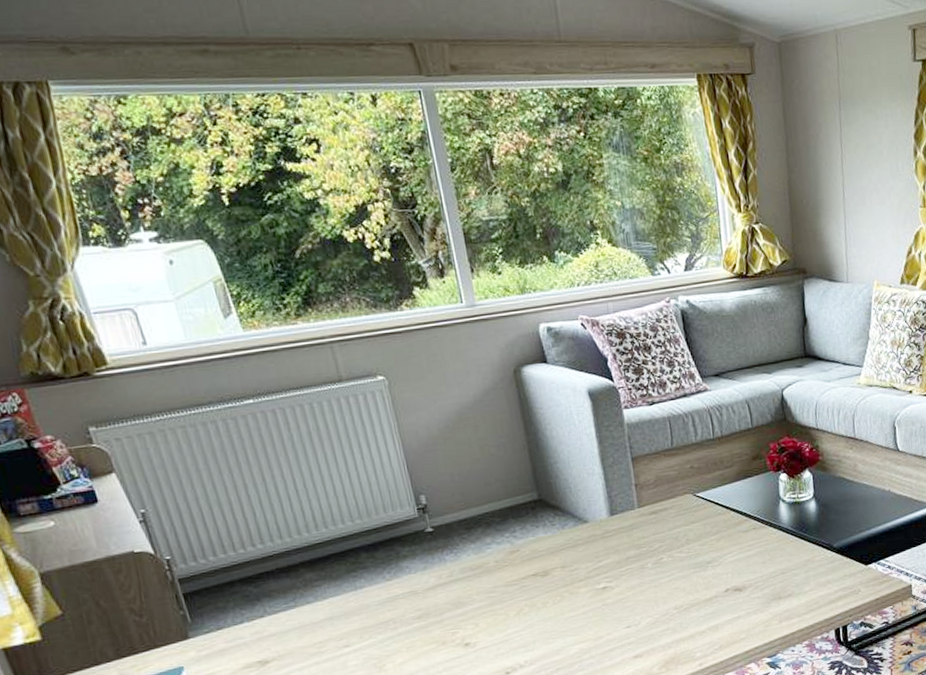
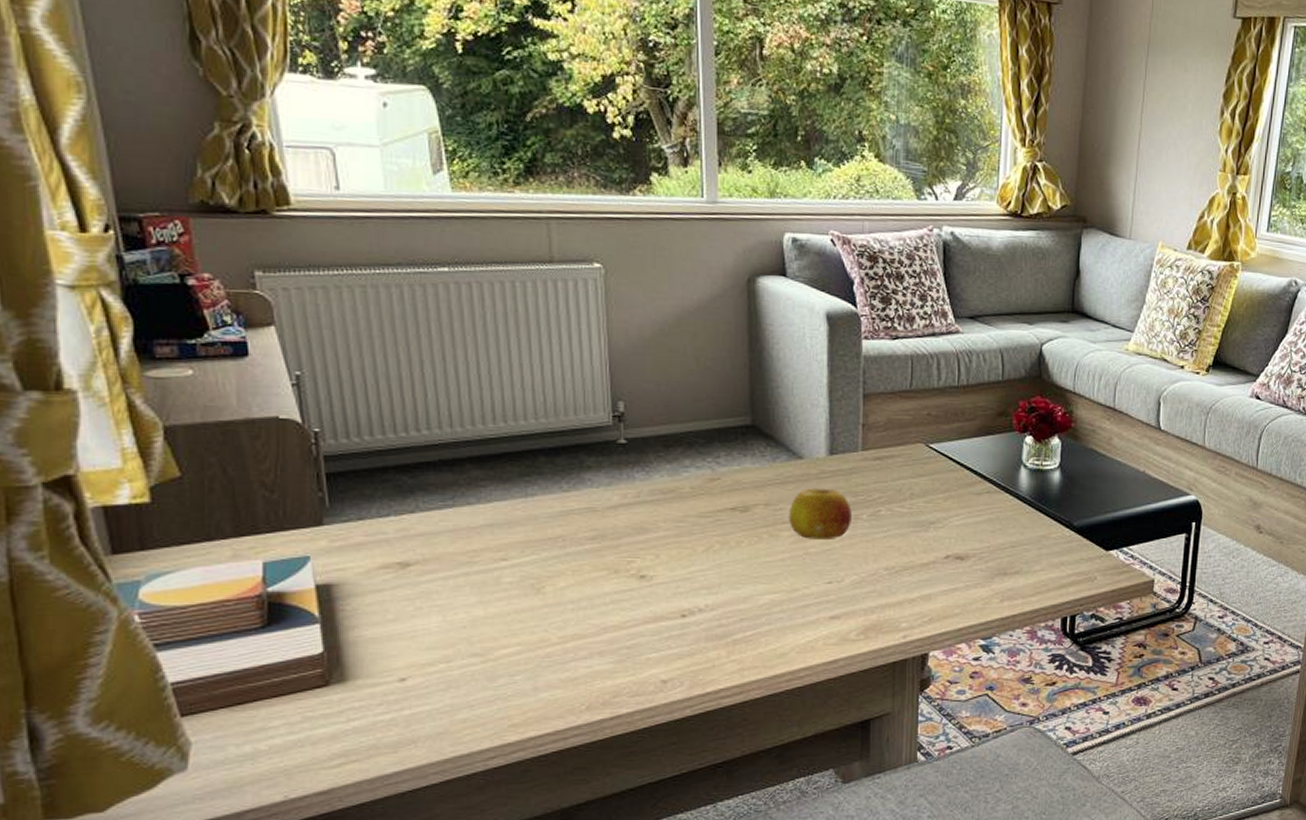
fruit: none [583,545,639,592] -> present [788,488,852,541]

